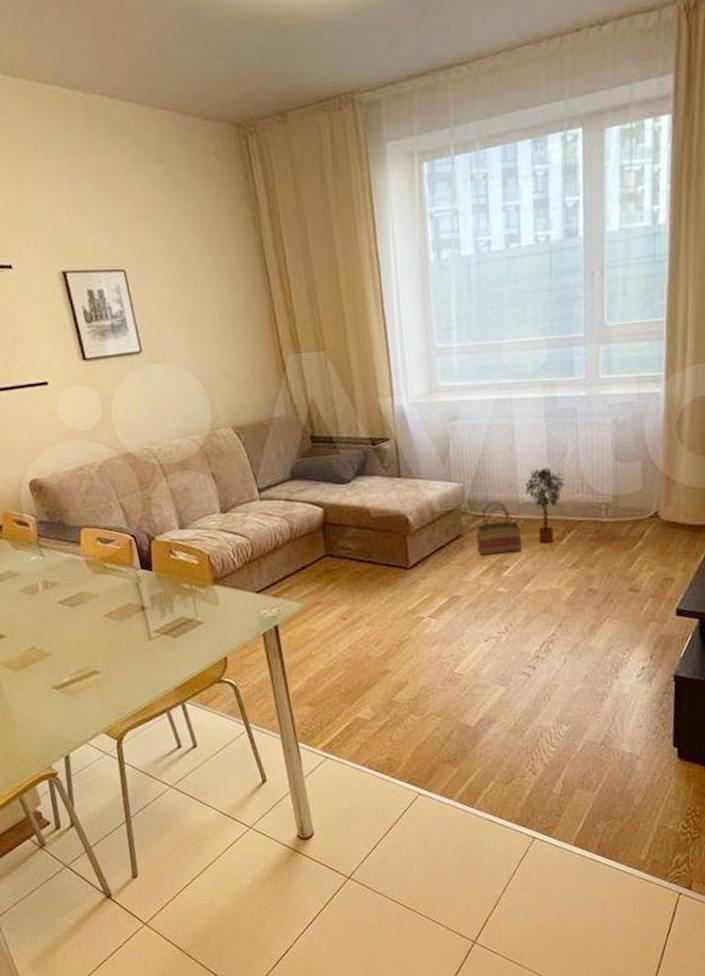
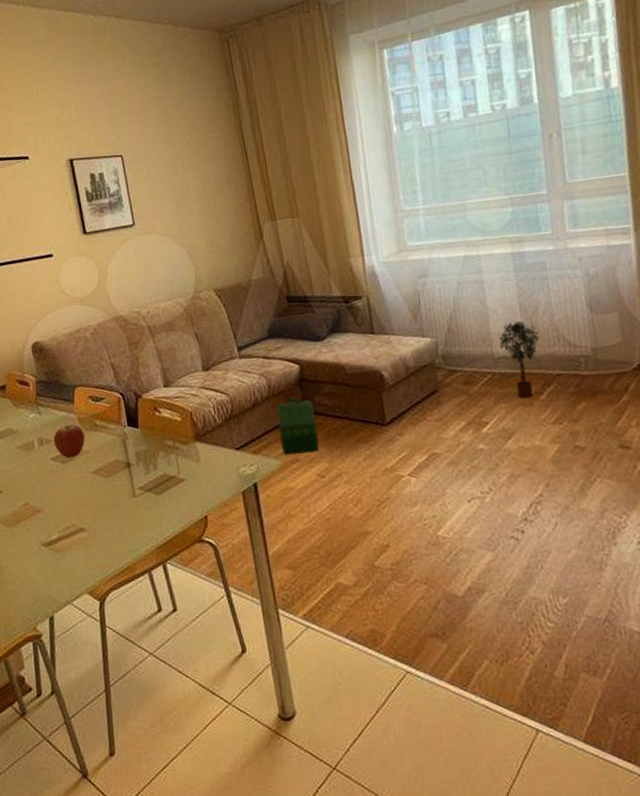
fruit: none [59,567,95,602] -> present [53,424,85,458]
tote bag: none [298,529,342,598] -> present [276,385,319,455]
basket: present [475,501,522,555] -> none [450,356,500,411]

